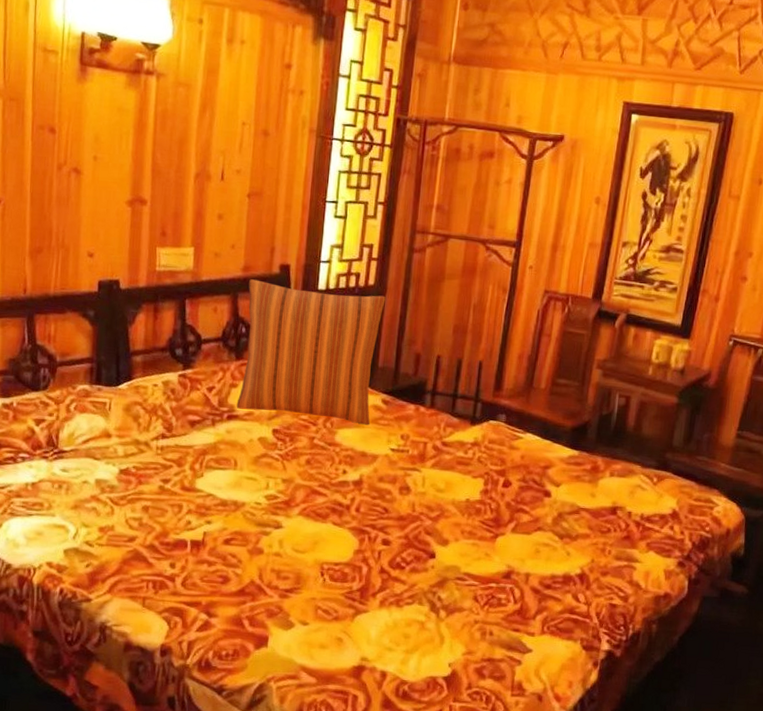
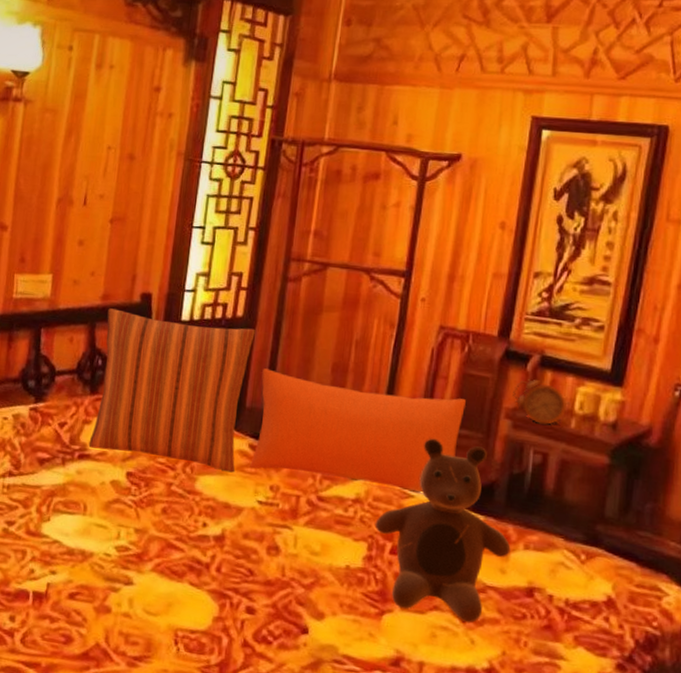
pillow: none [383,331,565,434] -> present [250,368,466,493]
teddy bear: none [490,388,600,539] -> present [375,438,511,623]
alarm clock: none [603,335,649,372] -> present [513,379,571,425]

